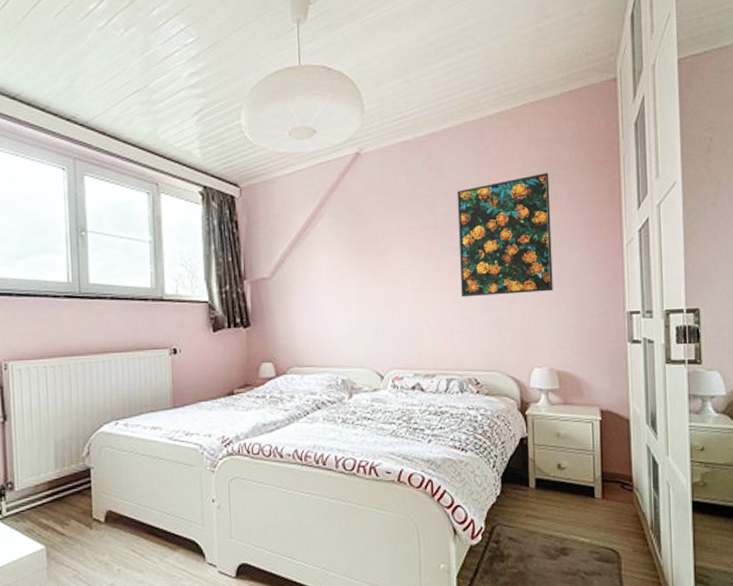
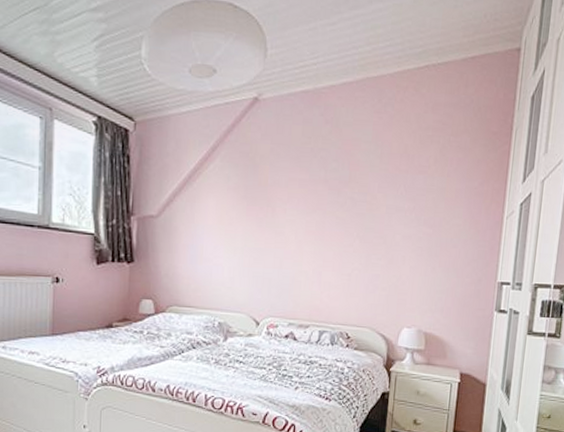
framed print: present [457,173,553,298] -> none [342,138,442,256]

